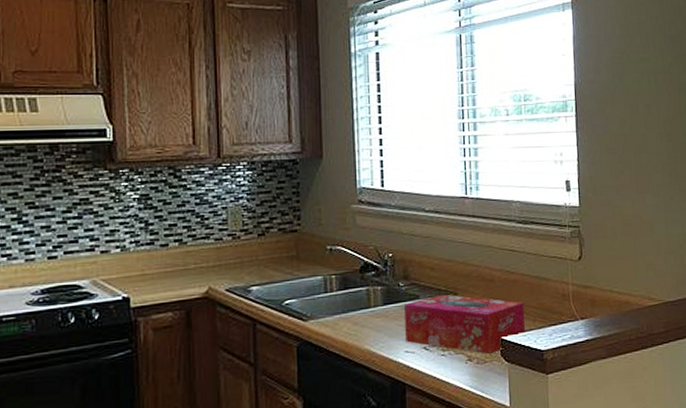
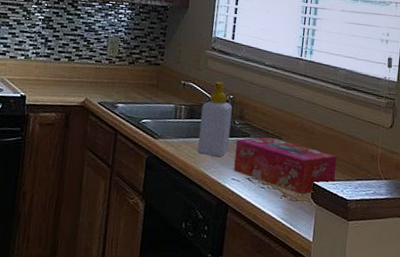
soap bottle: none [356,239,395,330] -> present [197,81,232,157]

